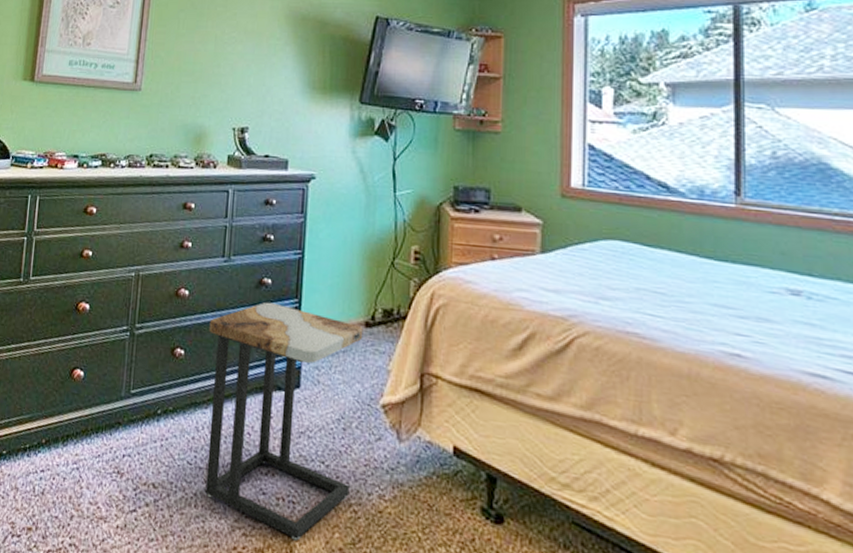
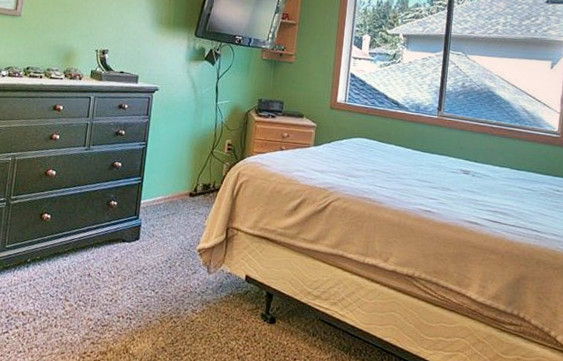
side table: present [205,302,363,541] -> none [64,179,188,345]

